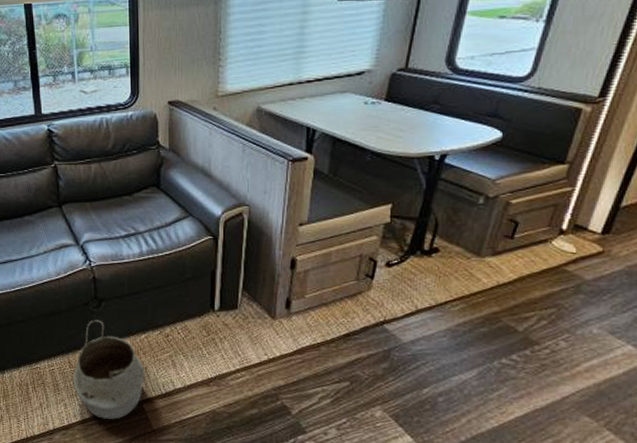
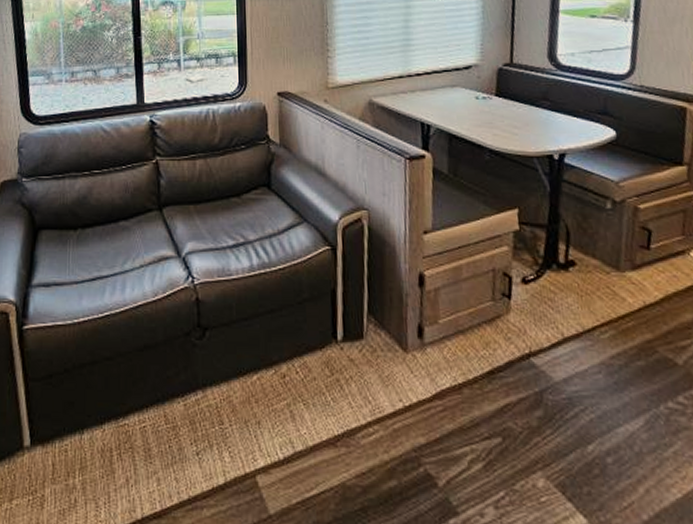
woven basket: present [72,320,146,420] -> none [168,355,259,501]

